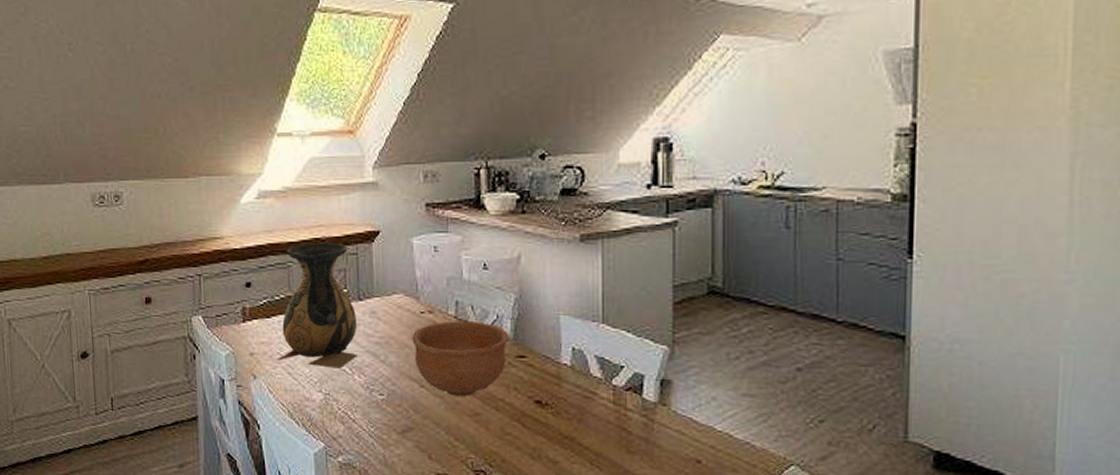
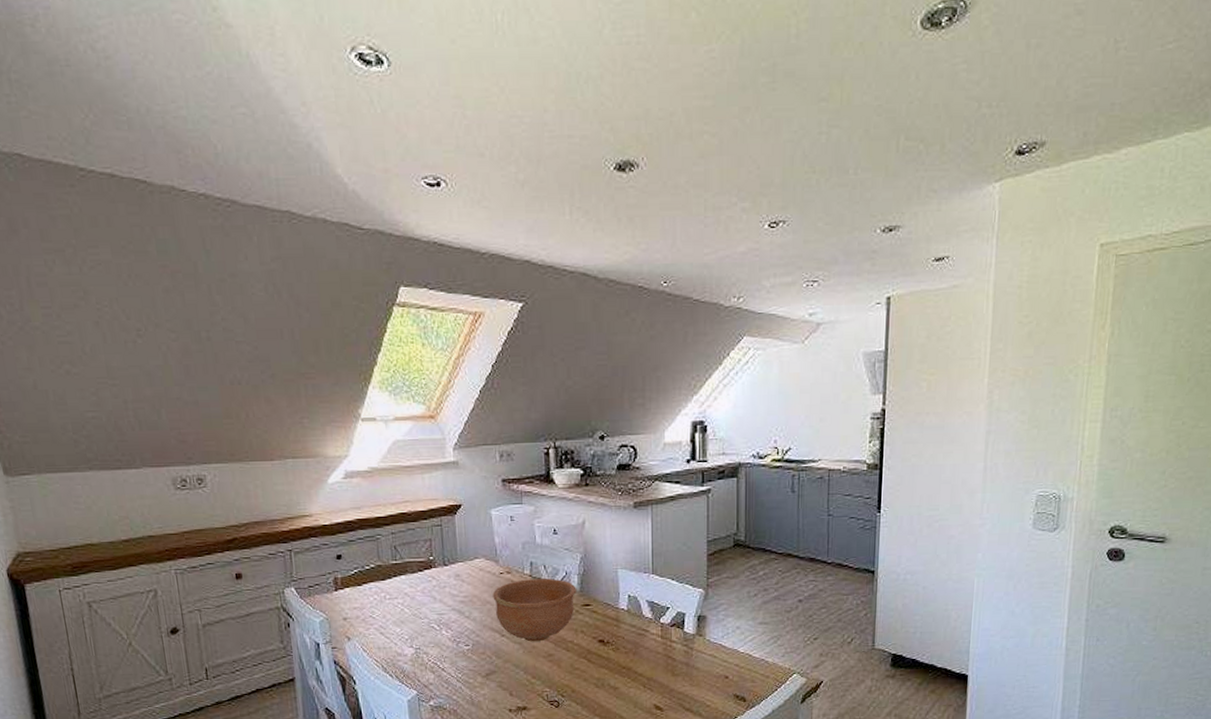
vase: present [277,242,358,369] -> none [370,516,444,626]

